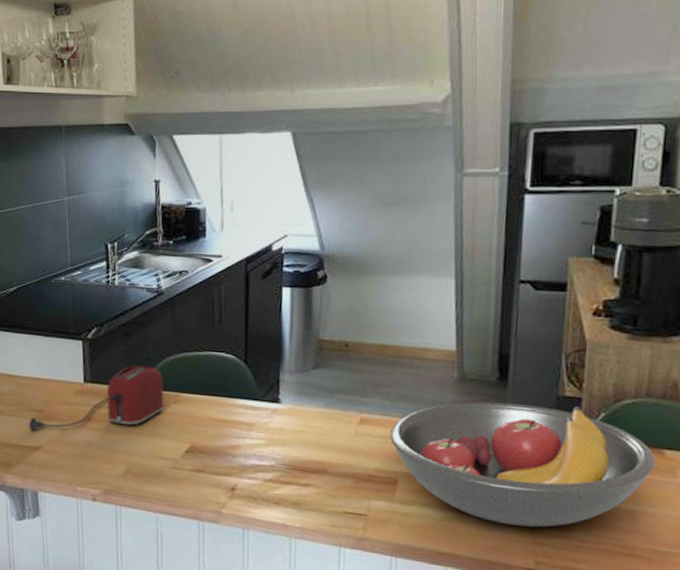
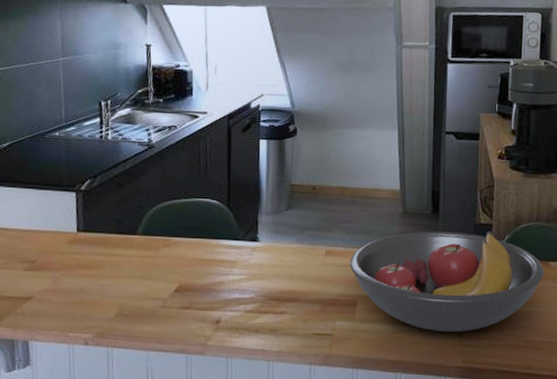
toaster: present [25,365,164,431] -> none [16,214,154,282]

